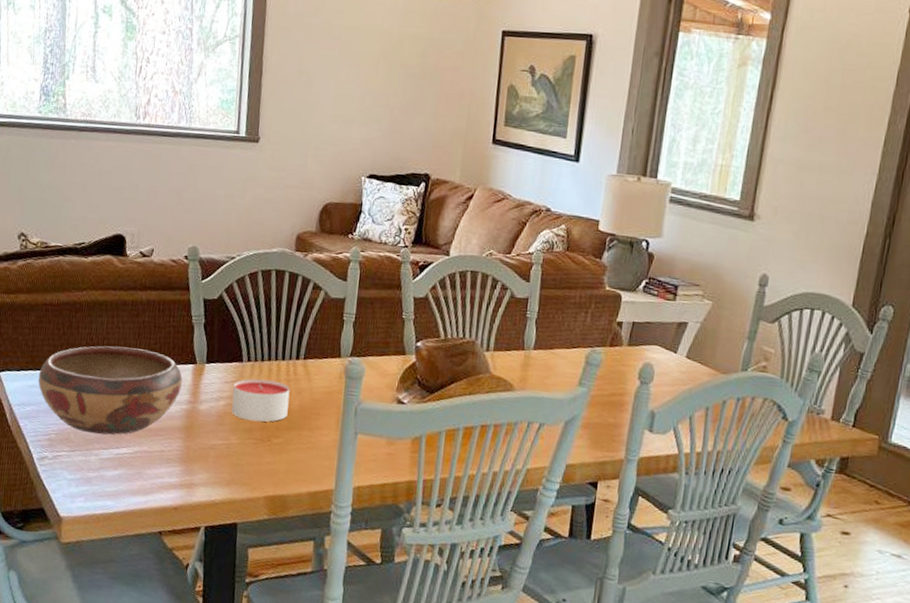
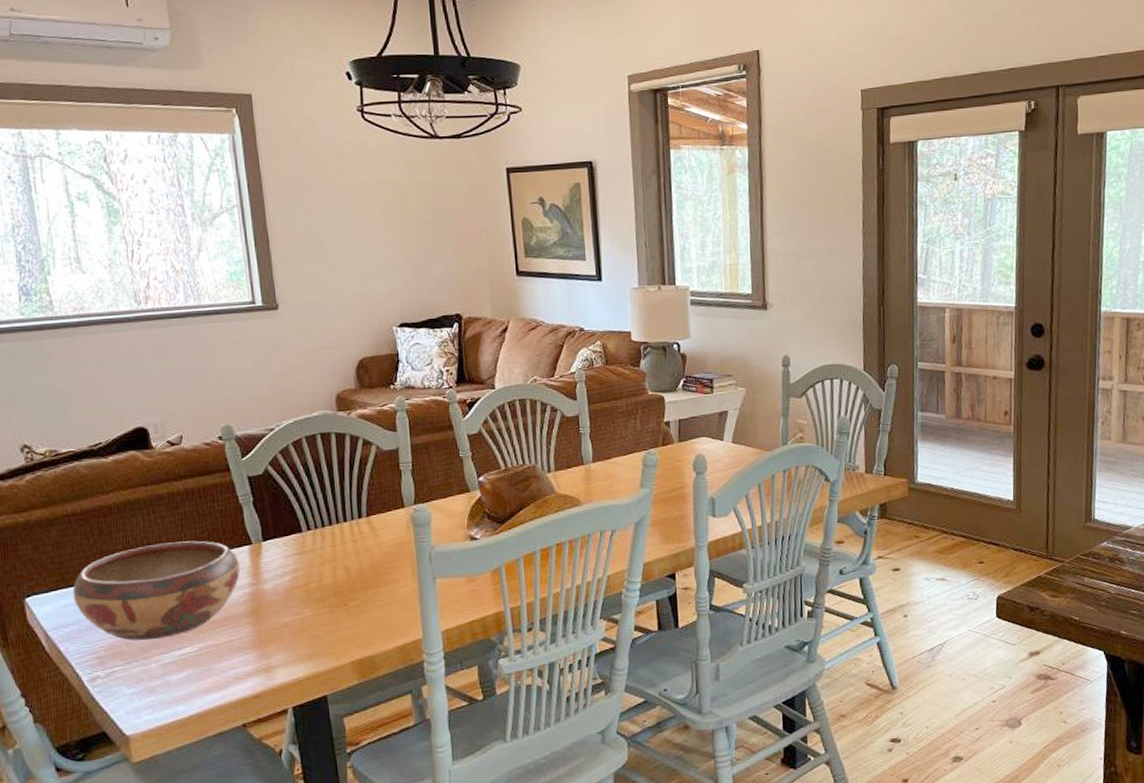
candle: present [231,378,290,422] -> none [297,544,360,590]

